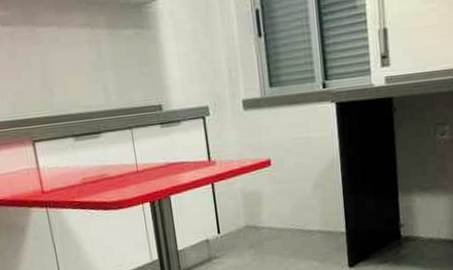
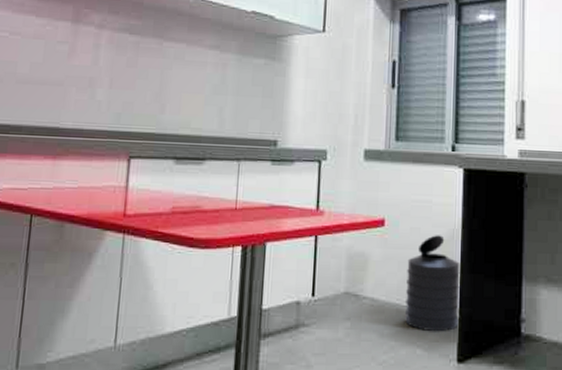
trash can: none [295,165,347,247] -> present [405,235,460,332]

